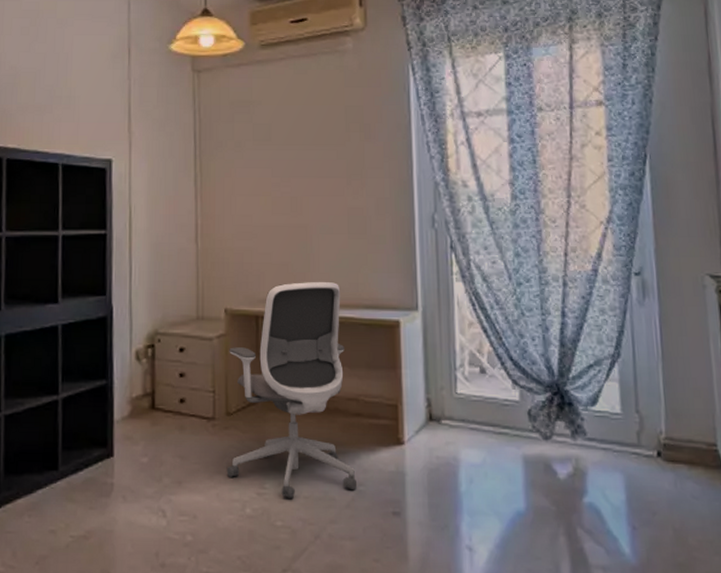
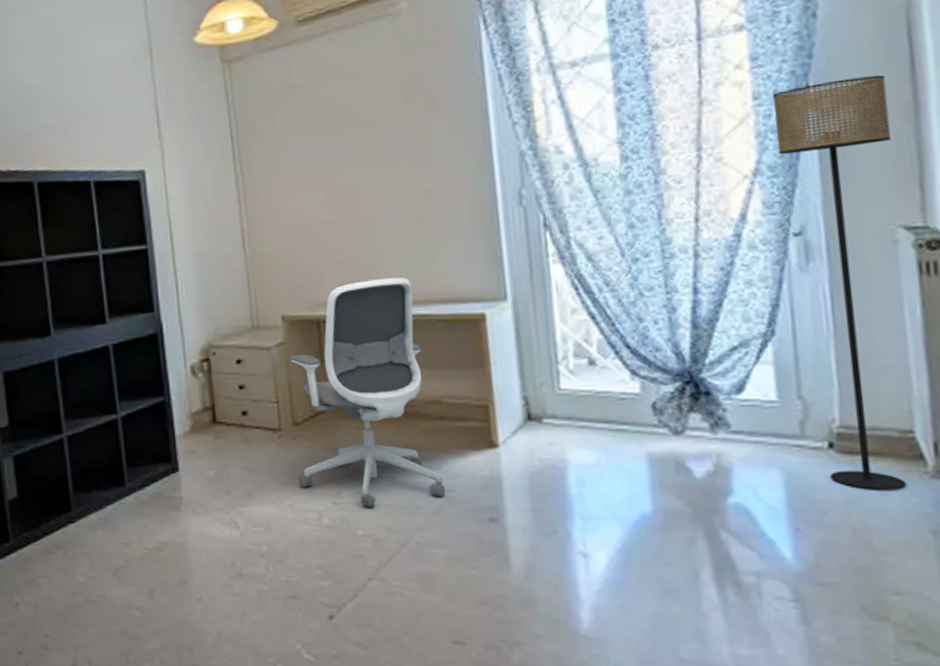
floor lamp: none [621,153,712,495] -> present [772,74,907,490]

